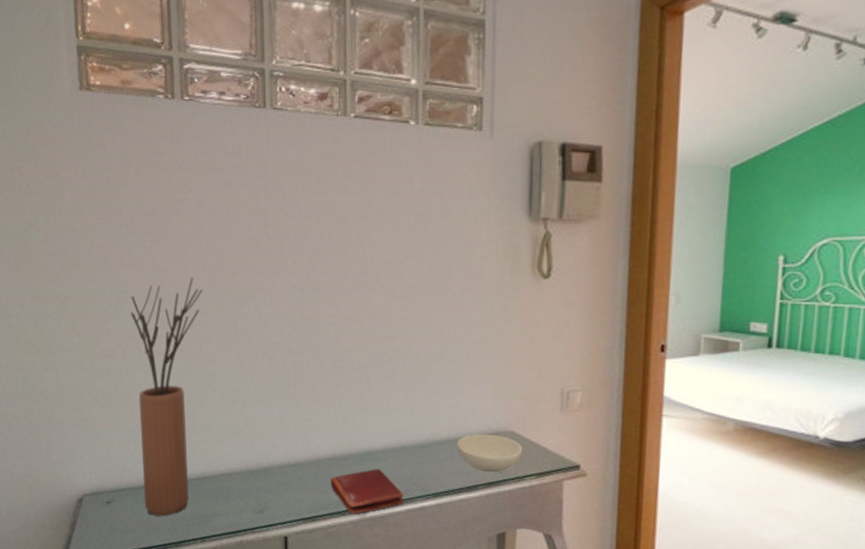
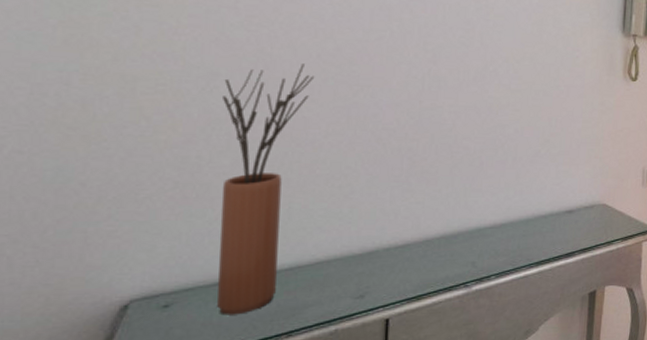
wallet: present [330,469,404,514] -> none [438,244,510,289]
bowl: present [457,433,523,473] -> none [558,207,612,240]

